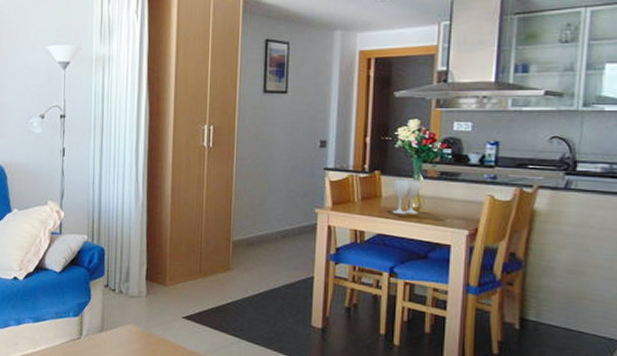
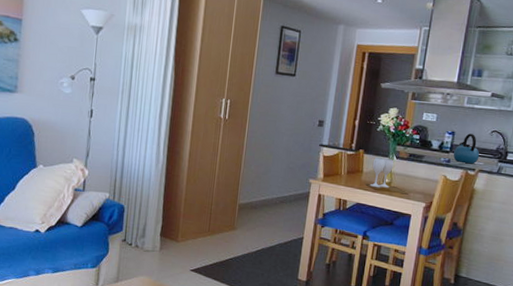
kettle: none [499,142,537,180] -> present [453,133,480,165]

